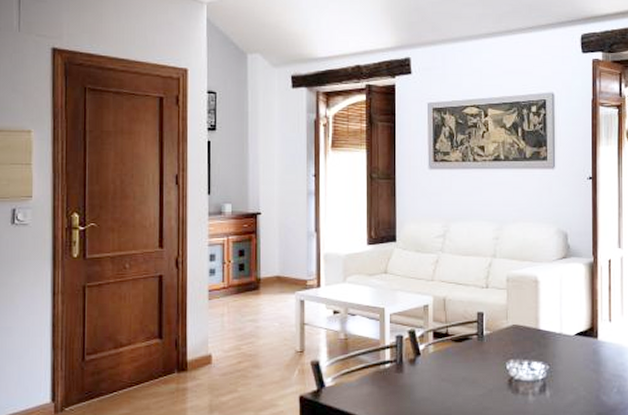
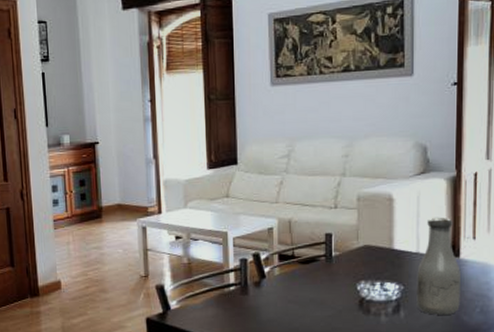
bottle: none [561,299,599,395] -> present [416,217,461,315]

